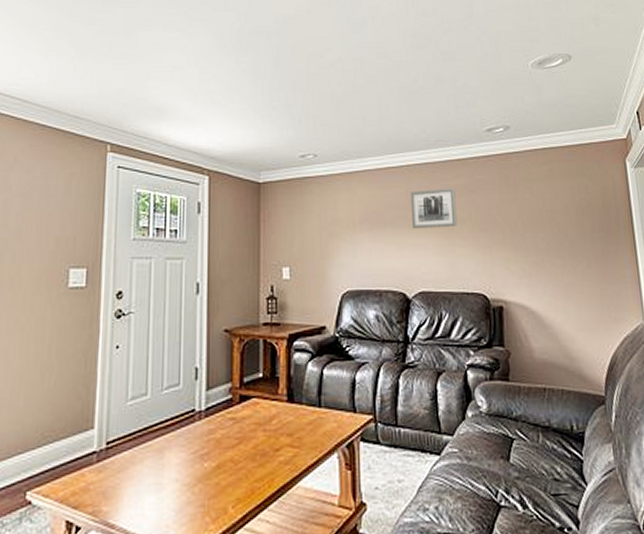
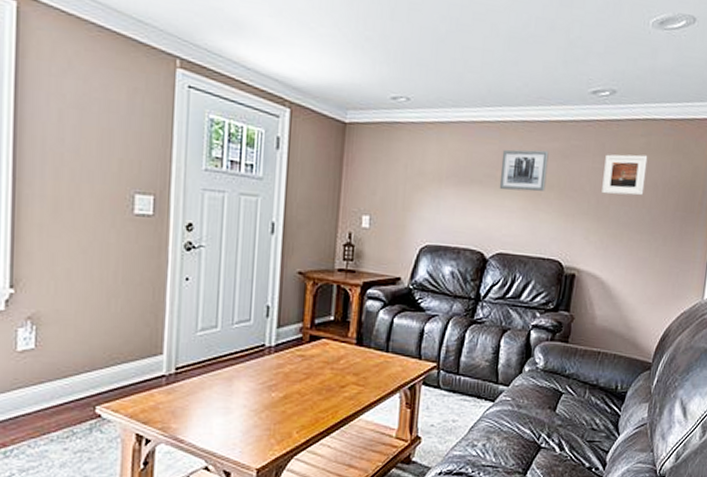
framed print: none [511,182,557,223] -> present [601,154,648,196]

